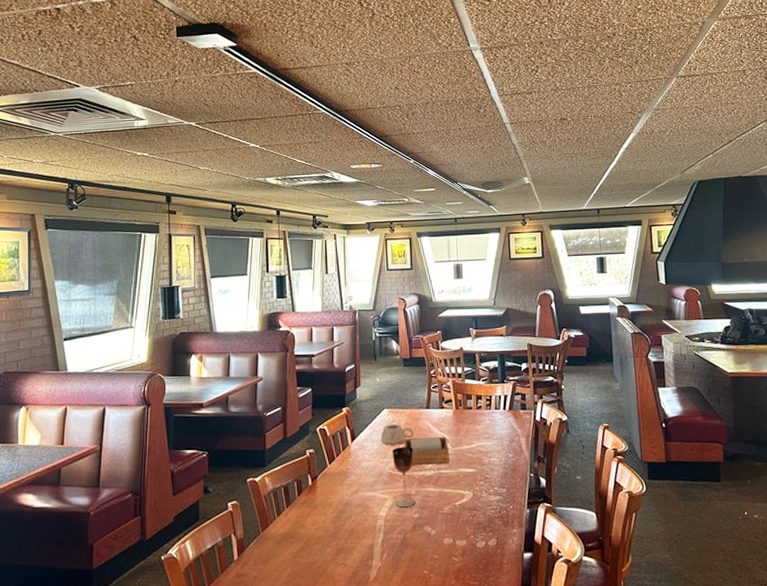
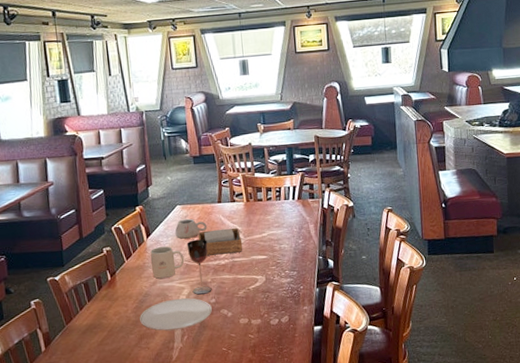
plate: none [338,510,416,547] -> present [140,298,213,331]
mug: none [353,452,389,488] -> present [150,246,185,279]

